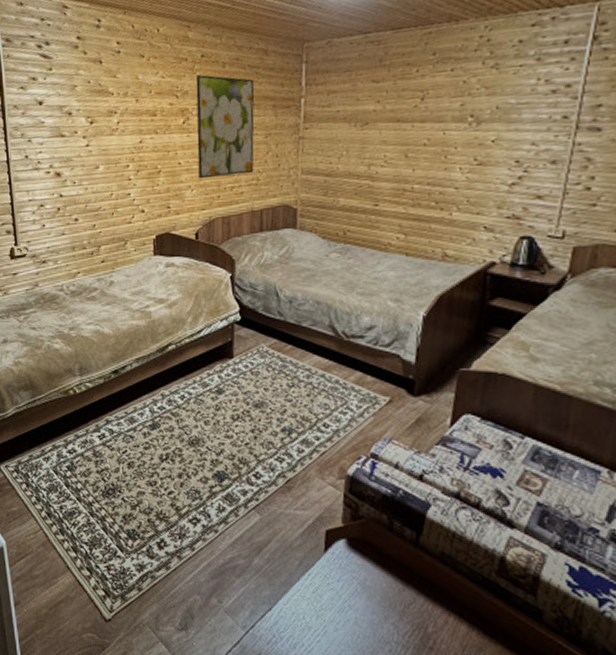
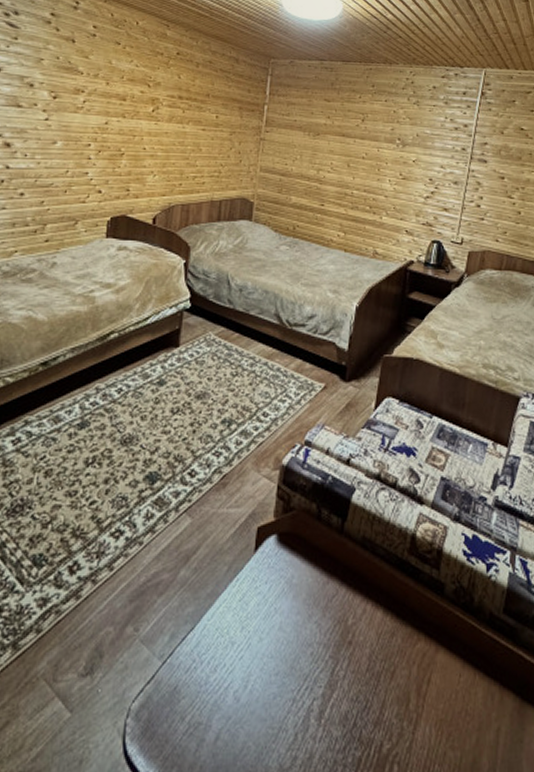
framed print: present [195,74,255,179] -> none [162,70,224,166]

